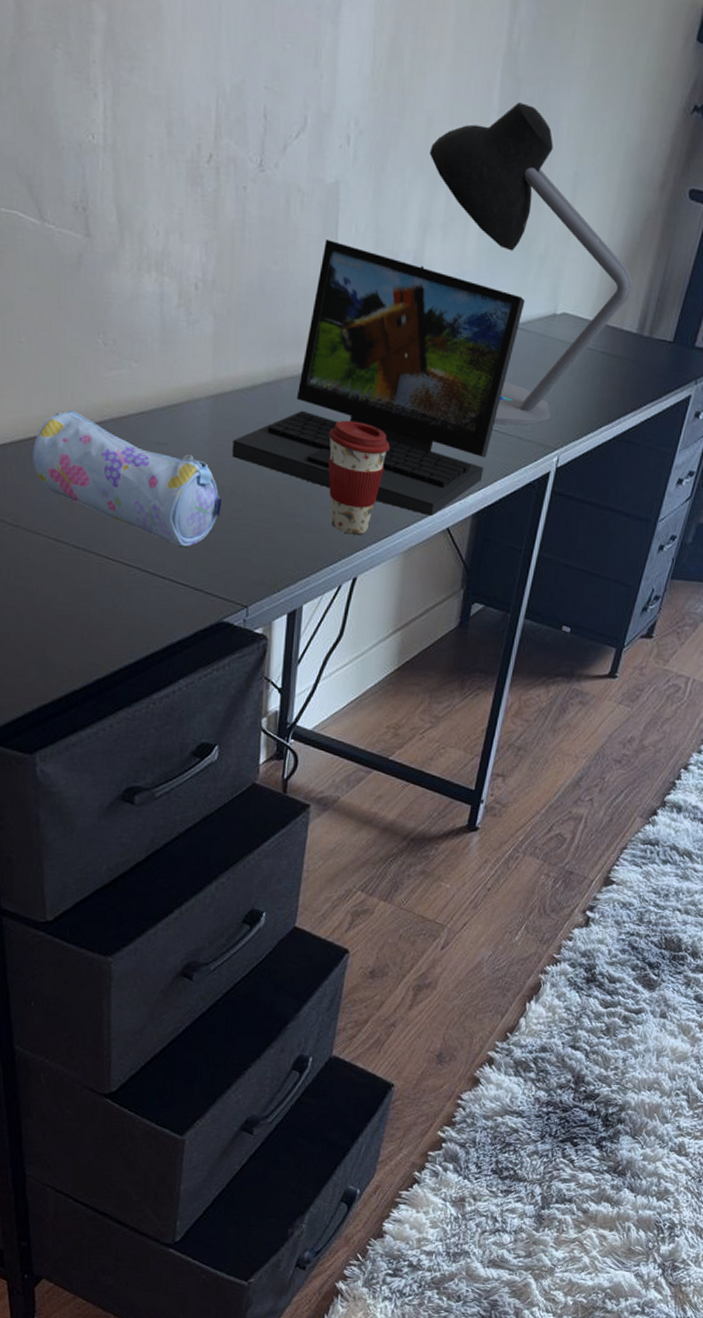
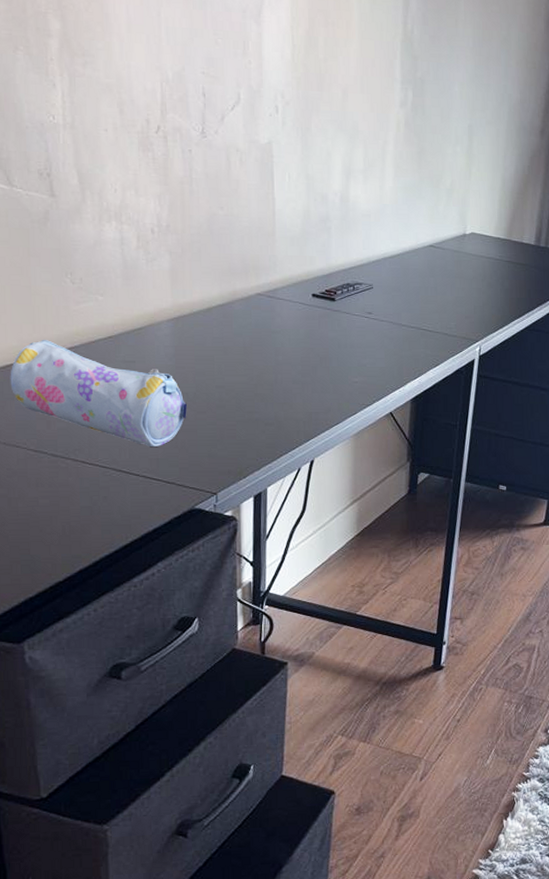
laptop: present [232,240,525,516] -> none [193,188,439,403]
coffee cup: present [328,420,390,535] -> none [279,330,334,424]
desk lamp: present [429,102,633,426] -> none [346,75,527,325]

